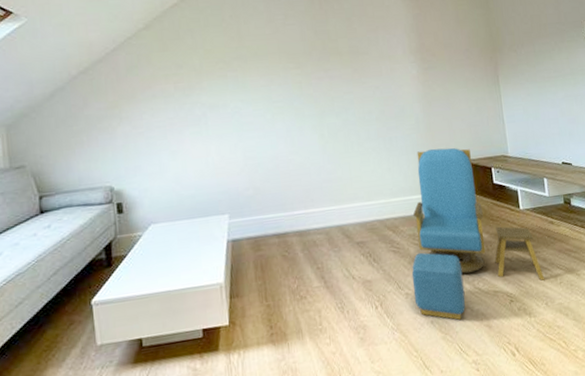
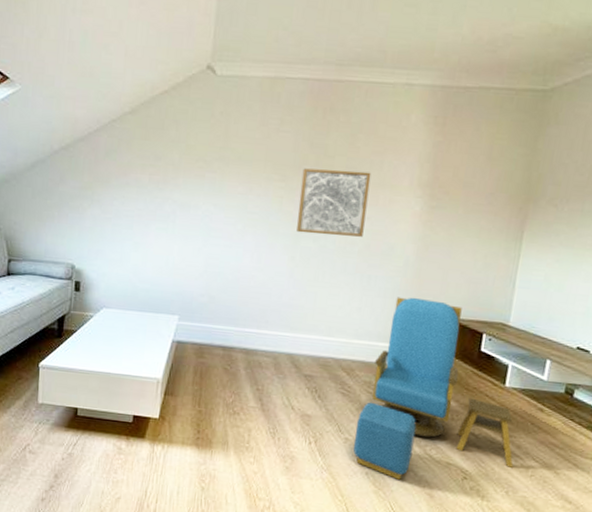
wall art: none [313,48,377,112] -> present [296,168,371,237]

